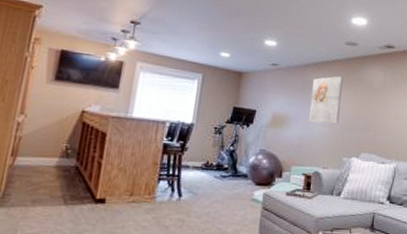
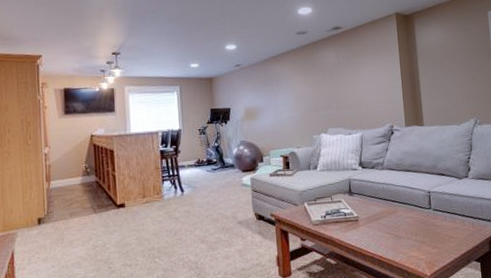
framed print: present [309,76,344,124] -> none [273,64,303,110]

